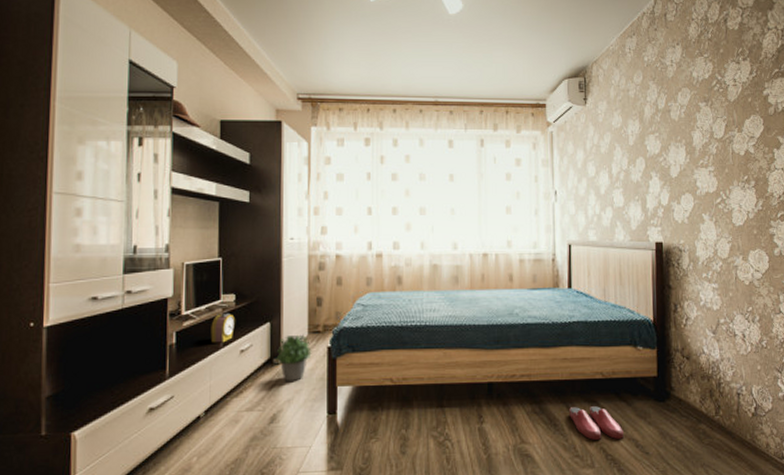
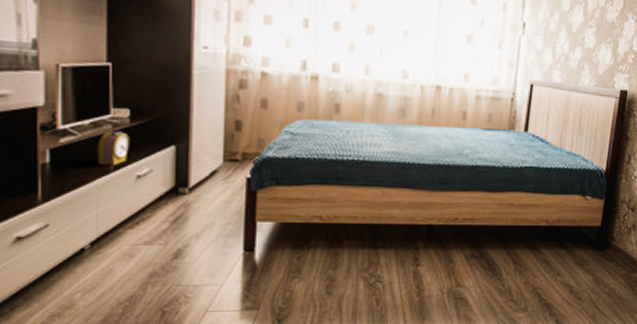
potted plant: present [276,334,312,381] -> none [182,161,227,214]
slippers: present [569,406,624,441] -> none [509,253,560,286]

